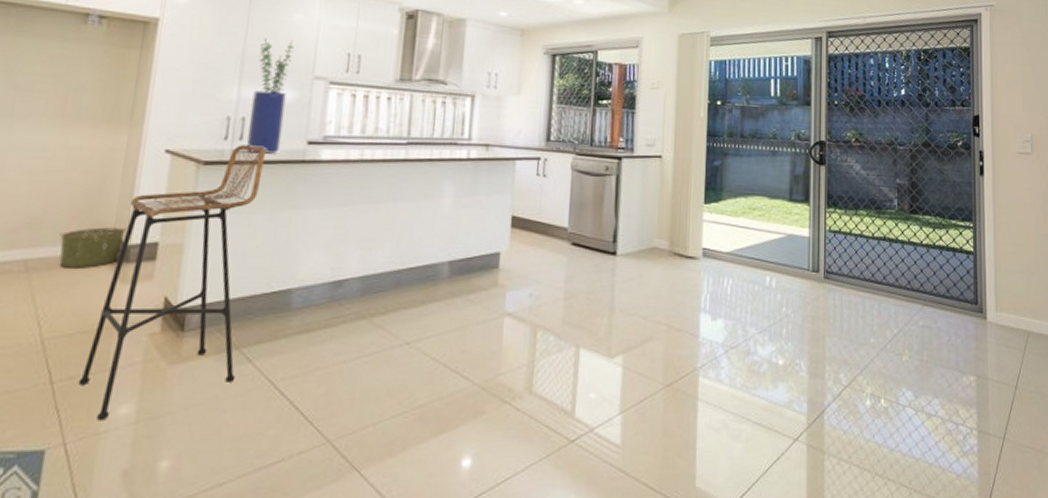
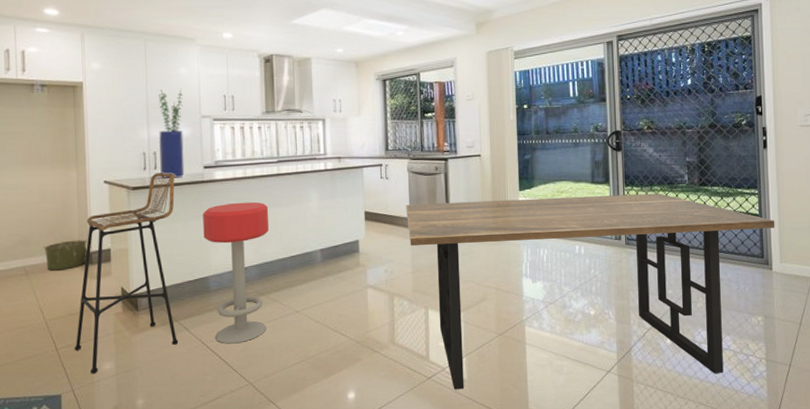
bar stool: none [289,192,387,384] -> present [203,201,270,344]
dining table: none [564,210,991,459] -> present [406,193,775,390]

